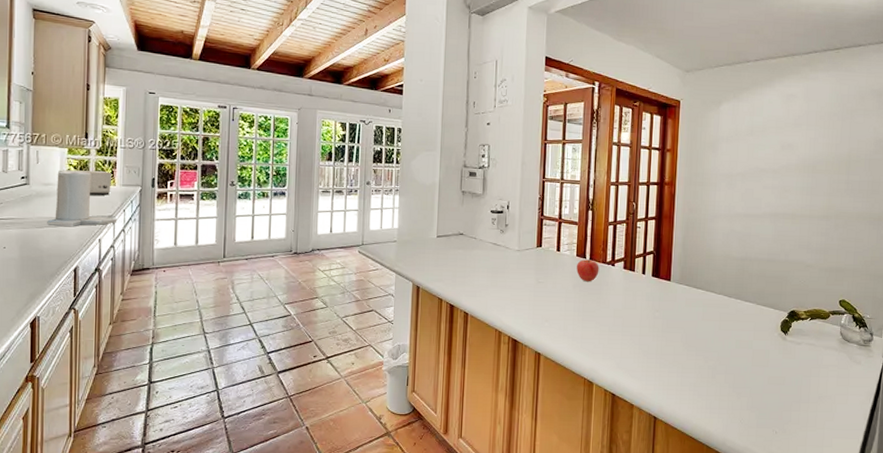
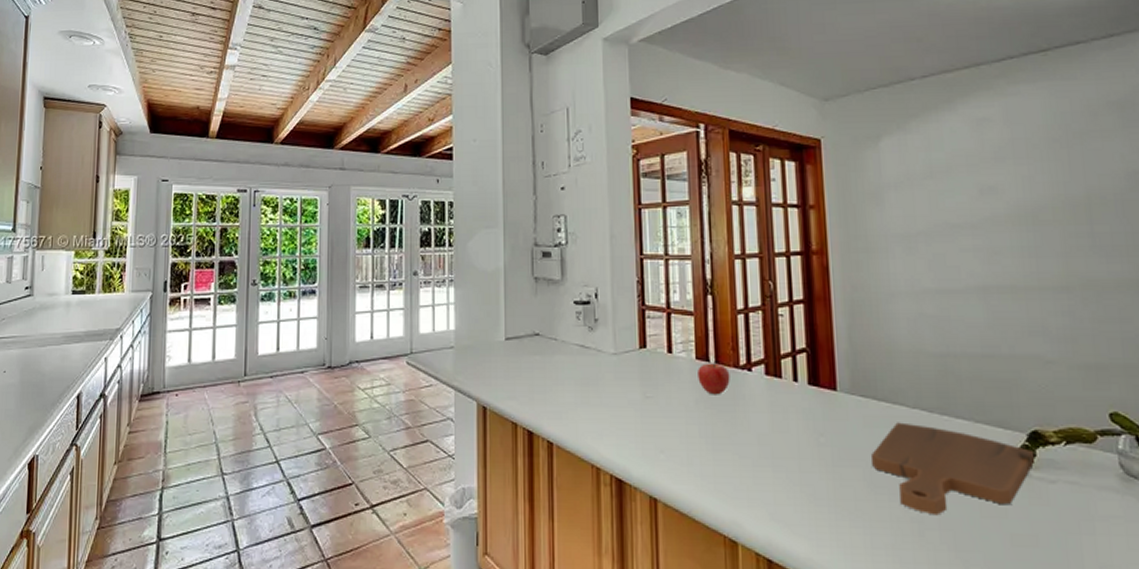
paper towel: present [47,171,116,227] -> none [50,278,124,344]
toaster: present [57,170,111,196] -> none [61,275,120,306]
cutting board: none [688,303,790,365] -> present [872,422,1034,516]

